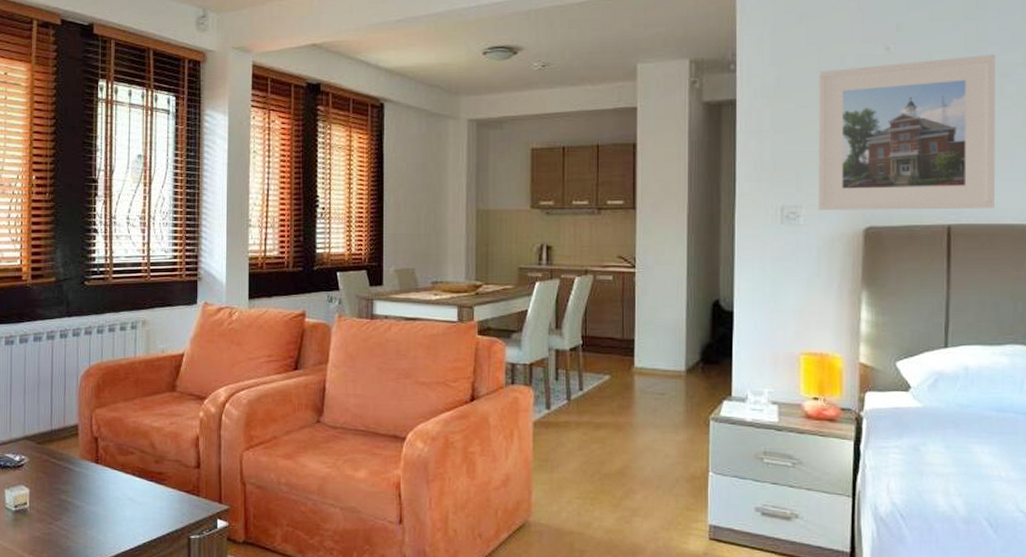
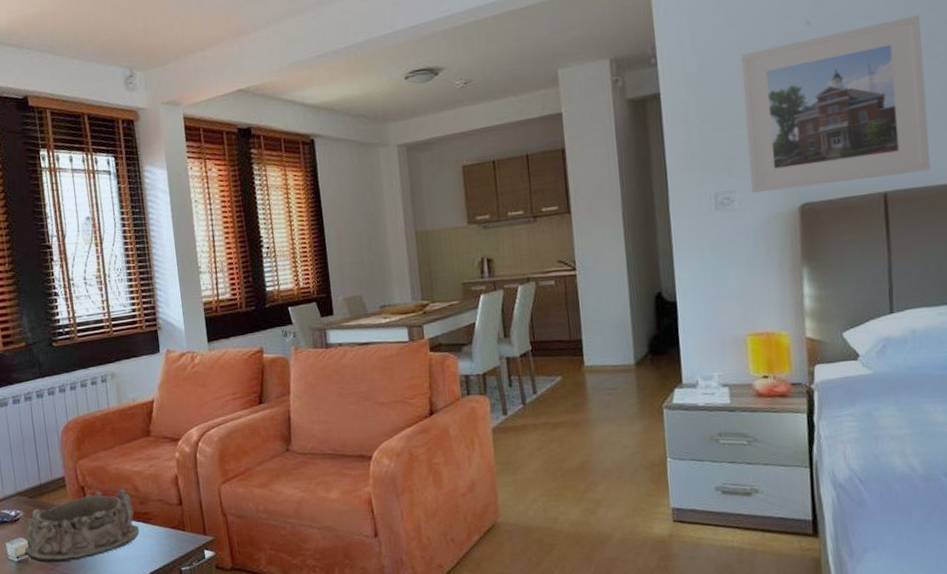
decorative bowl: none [24,444,150,517] -> present [25,489,139,563]

